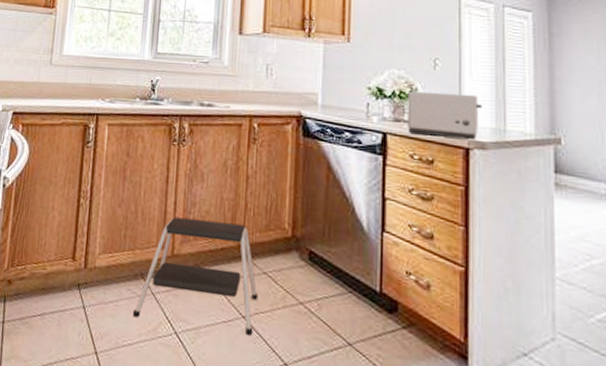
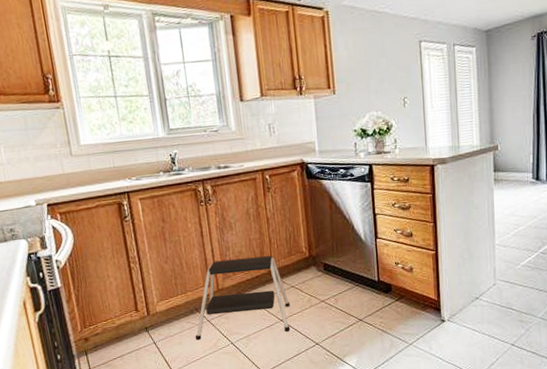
toaster: present [407,90,483,141] -> none [385,122,442,162]

